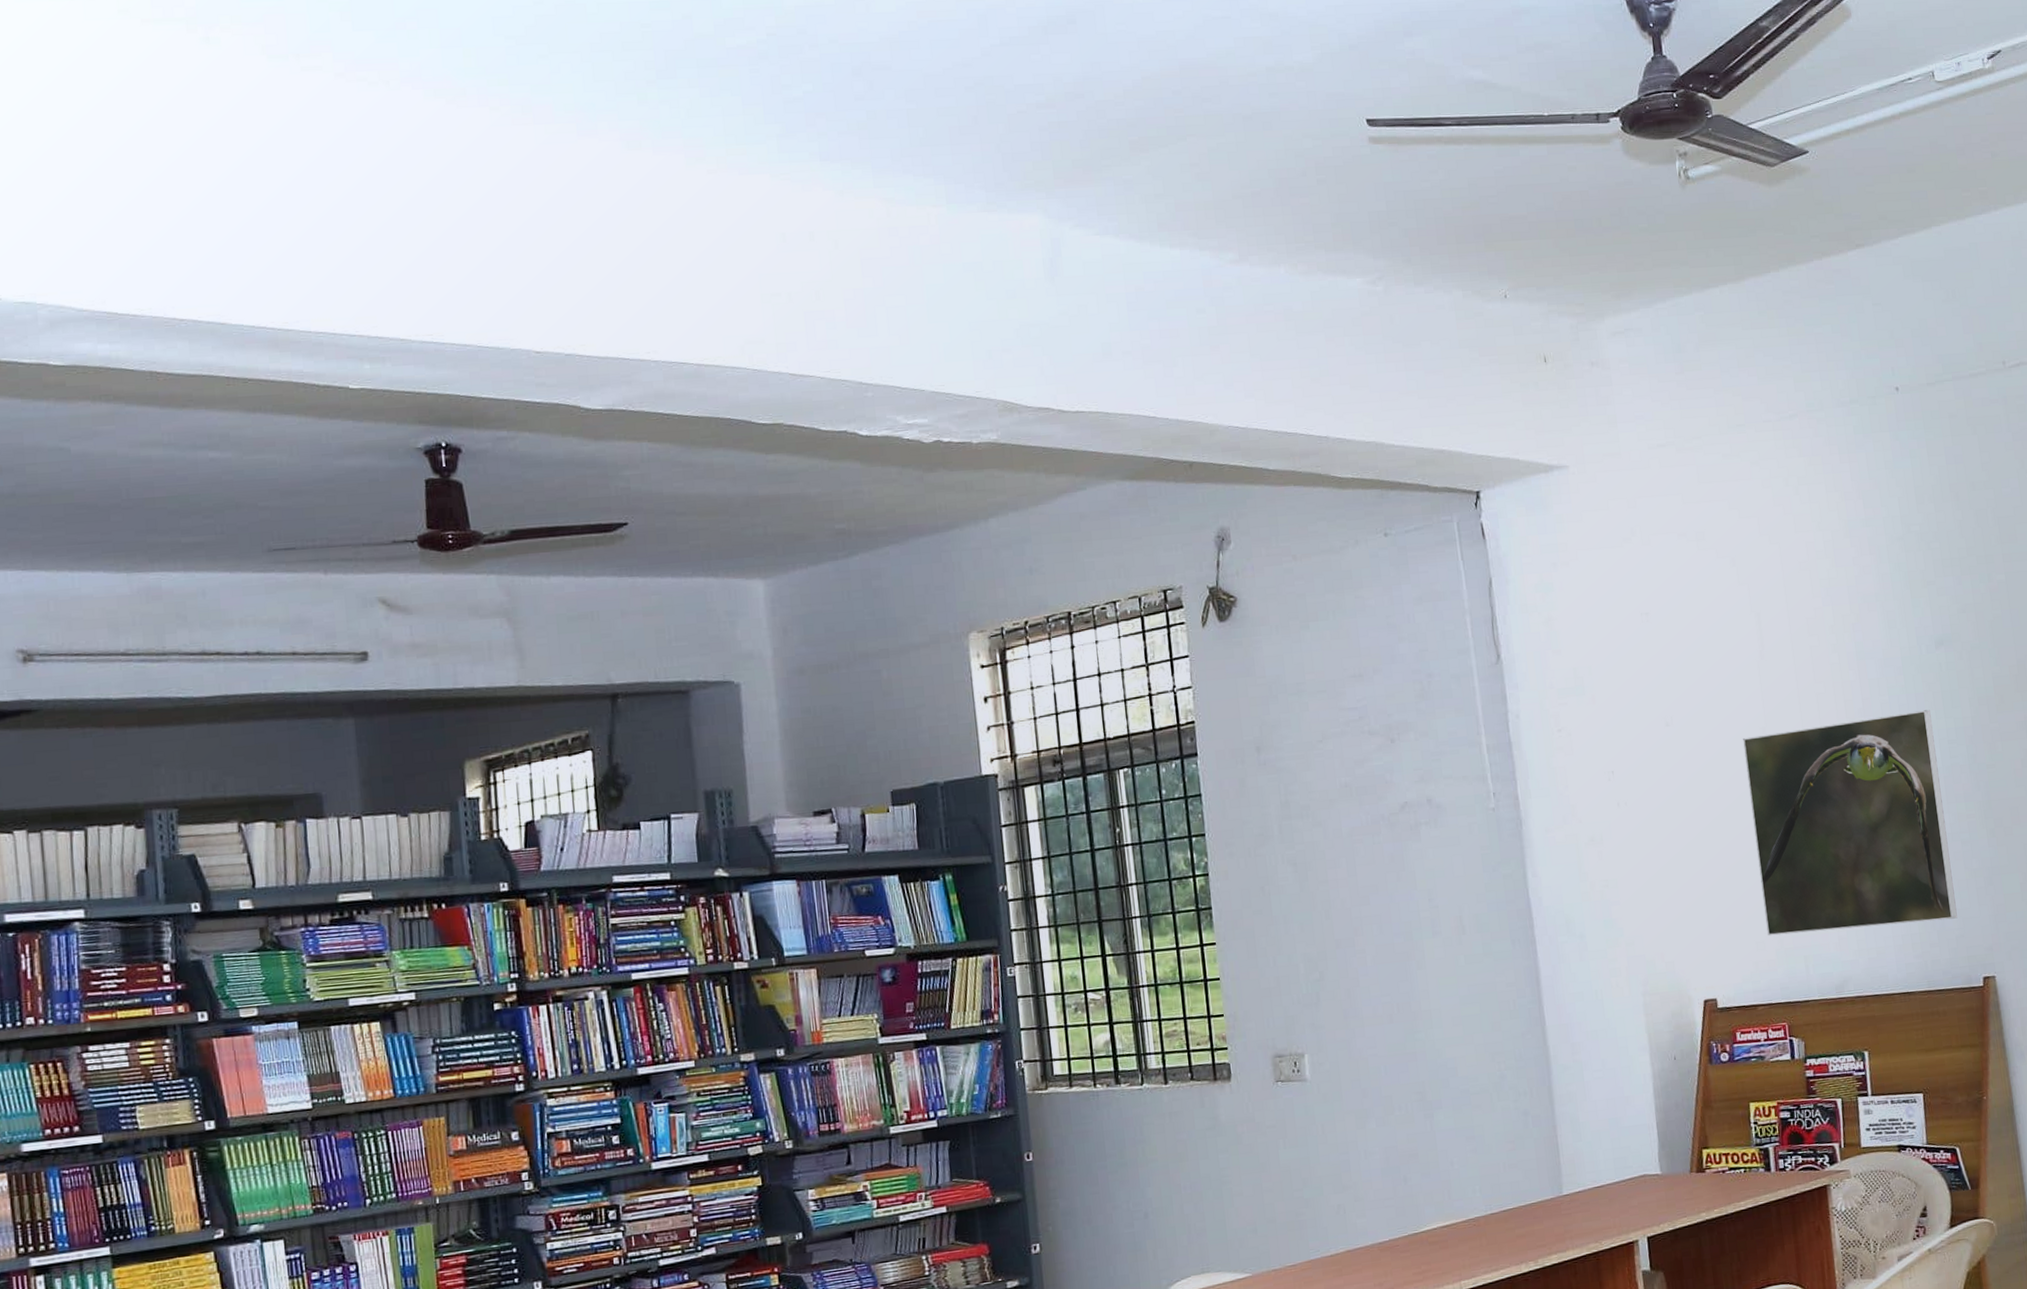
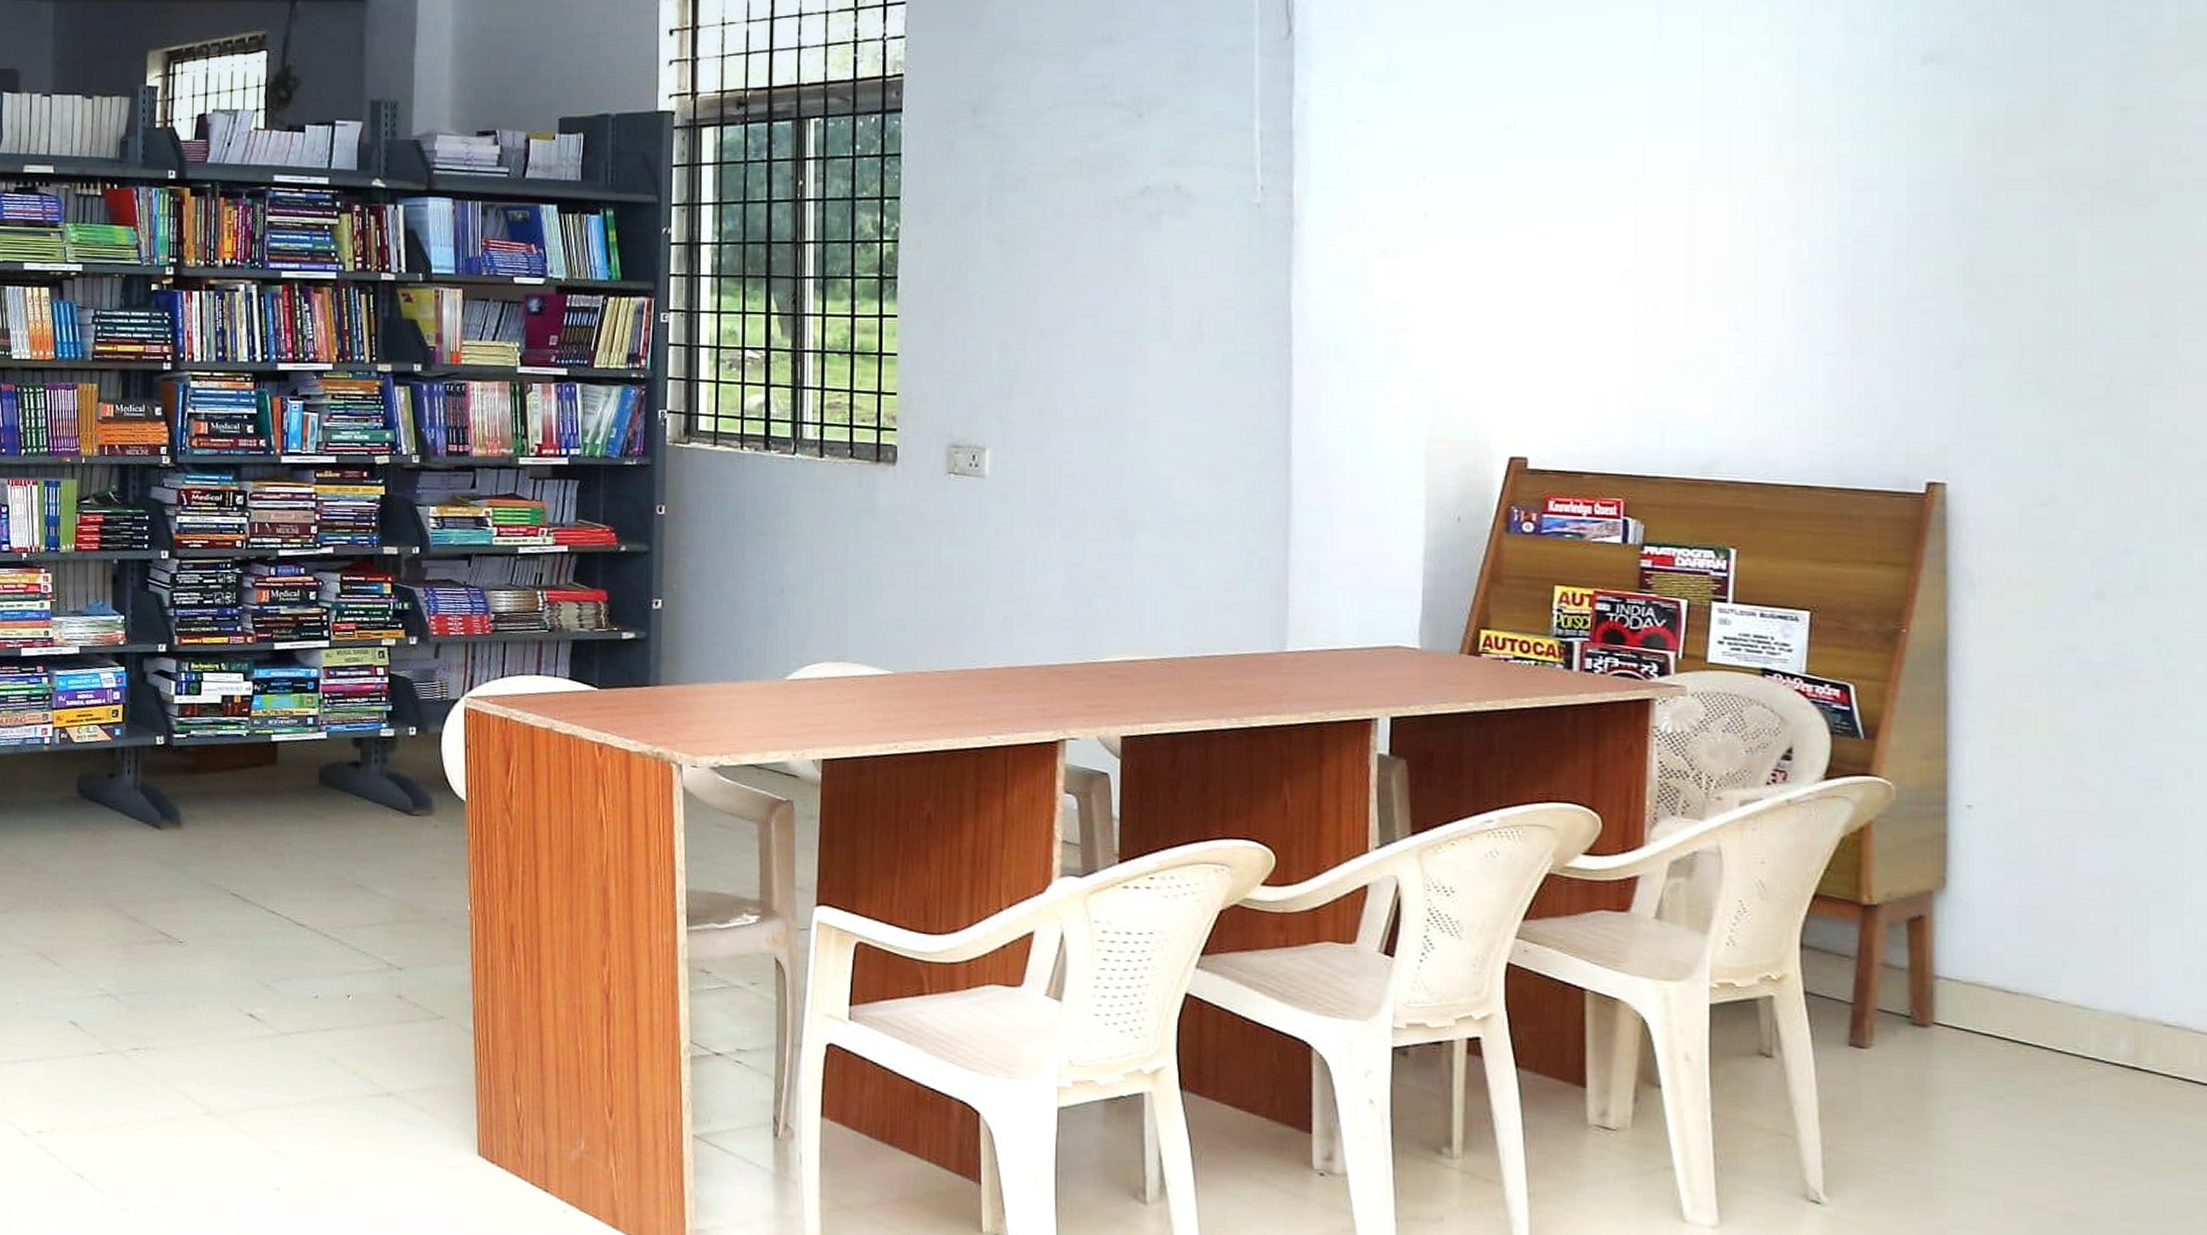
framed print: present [1743,710,1958,936] -> none [1611,141,1900,405]

